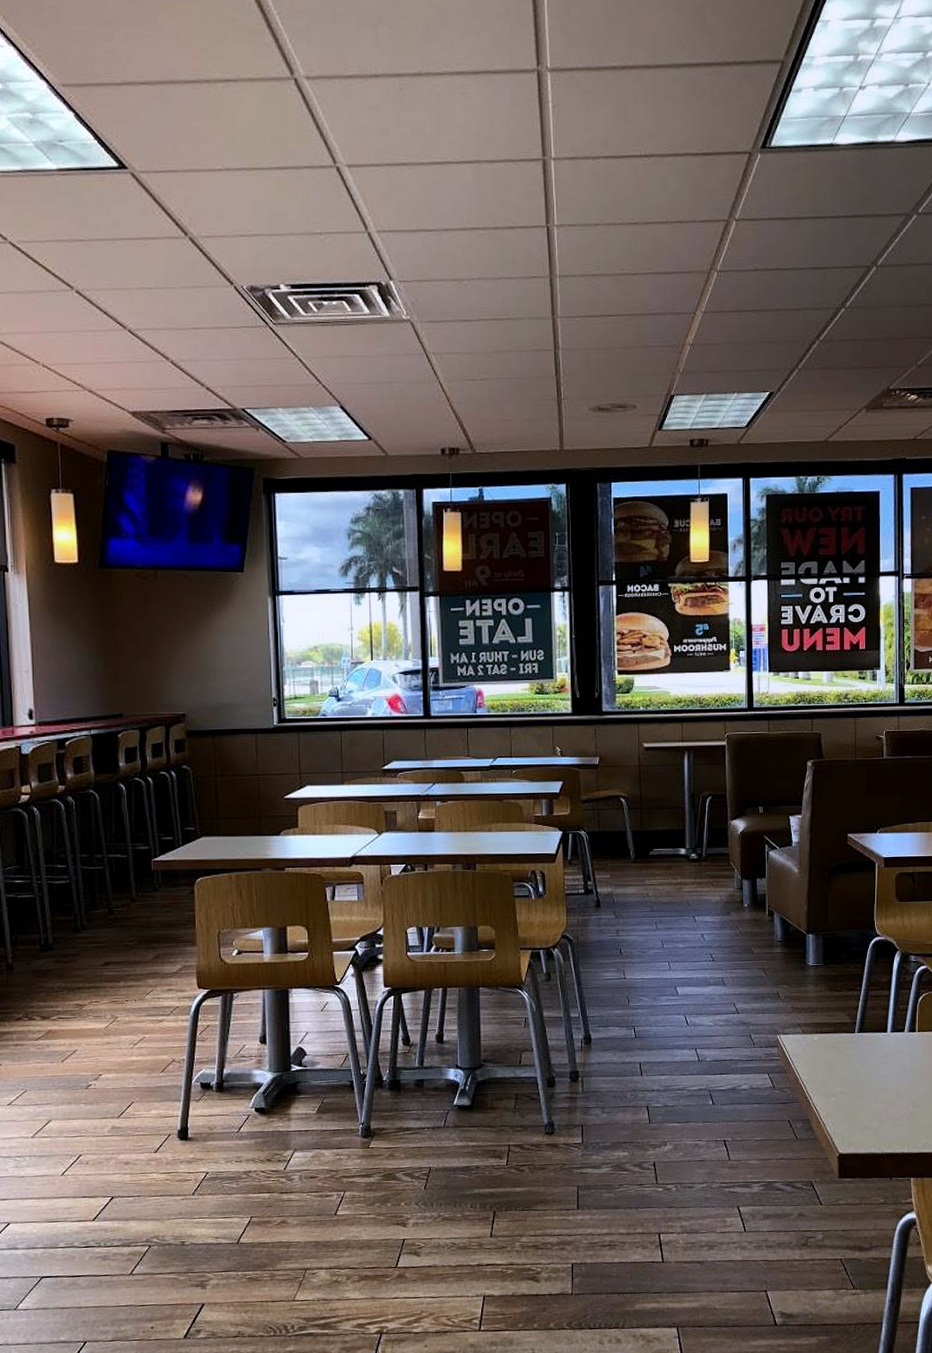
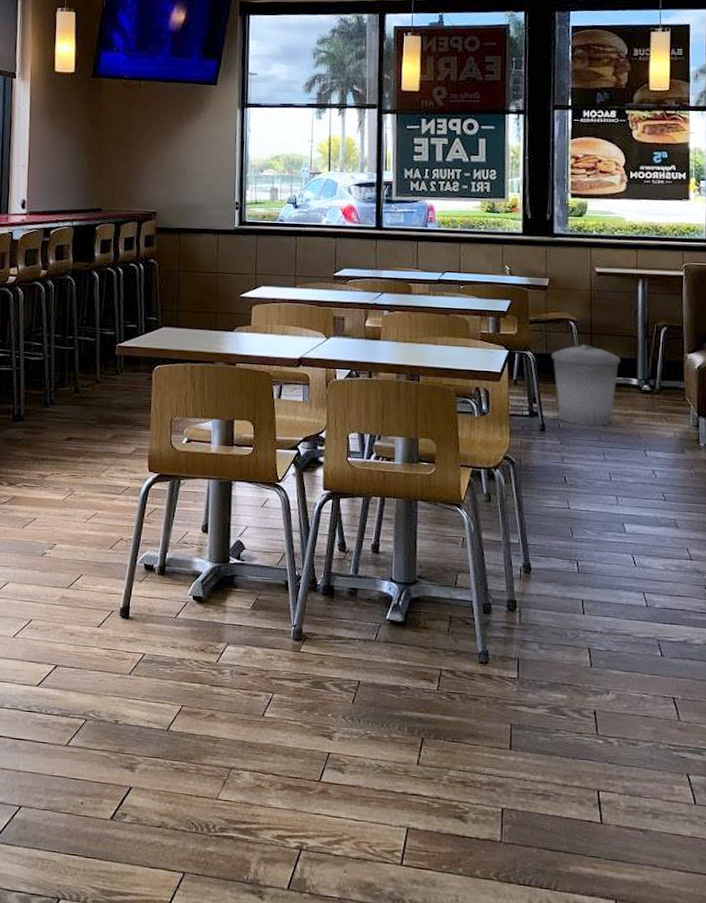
trash can: none [603,819,669,898] -> present [551,344,621,426]

